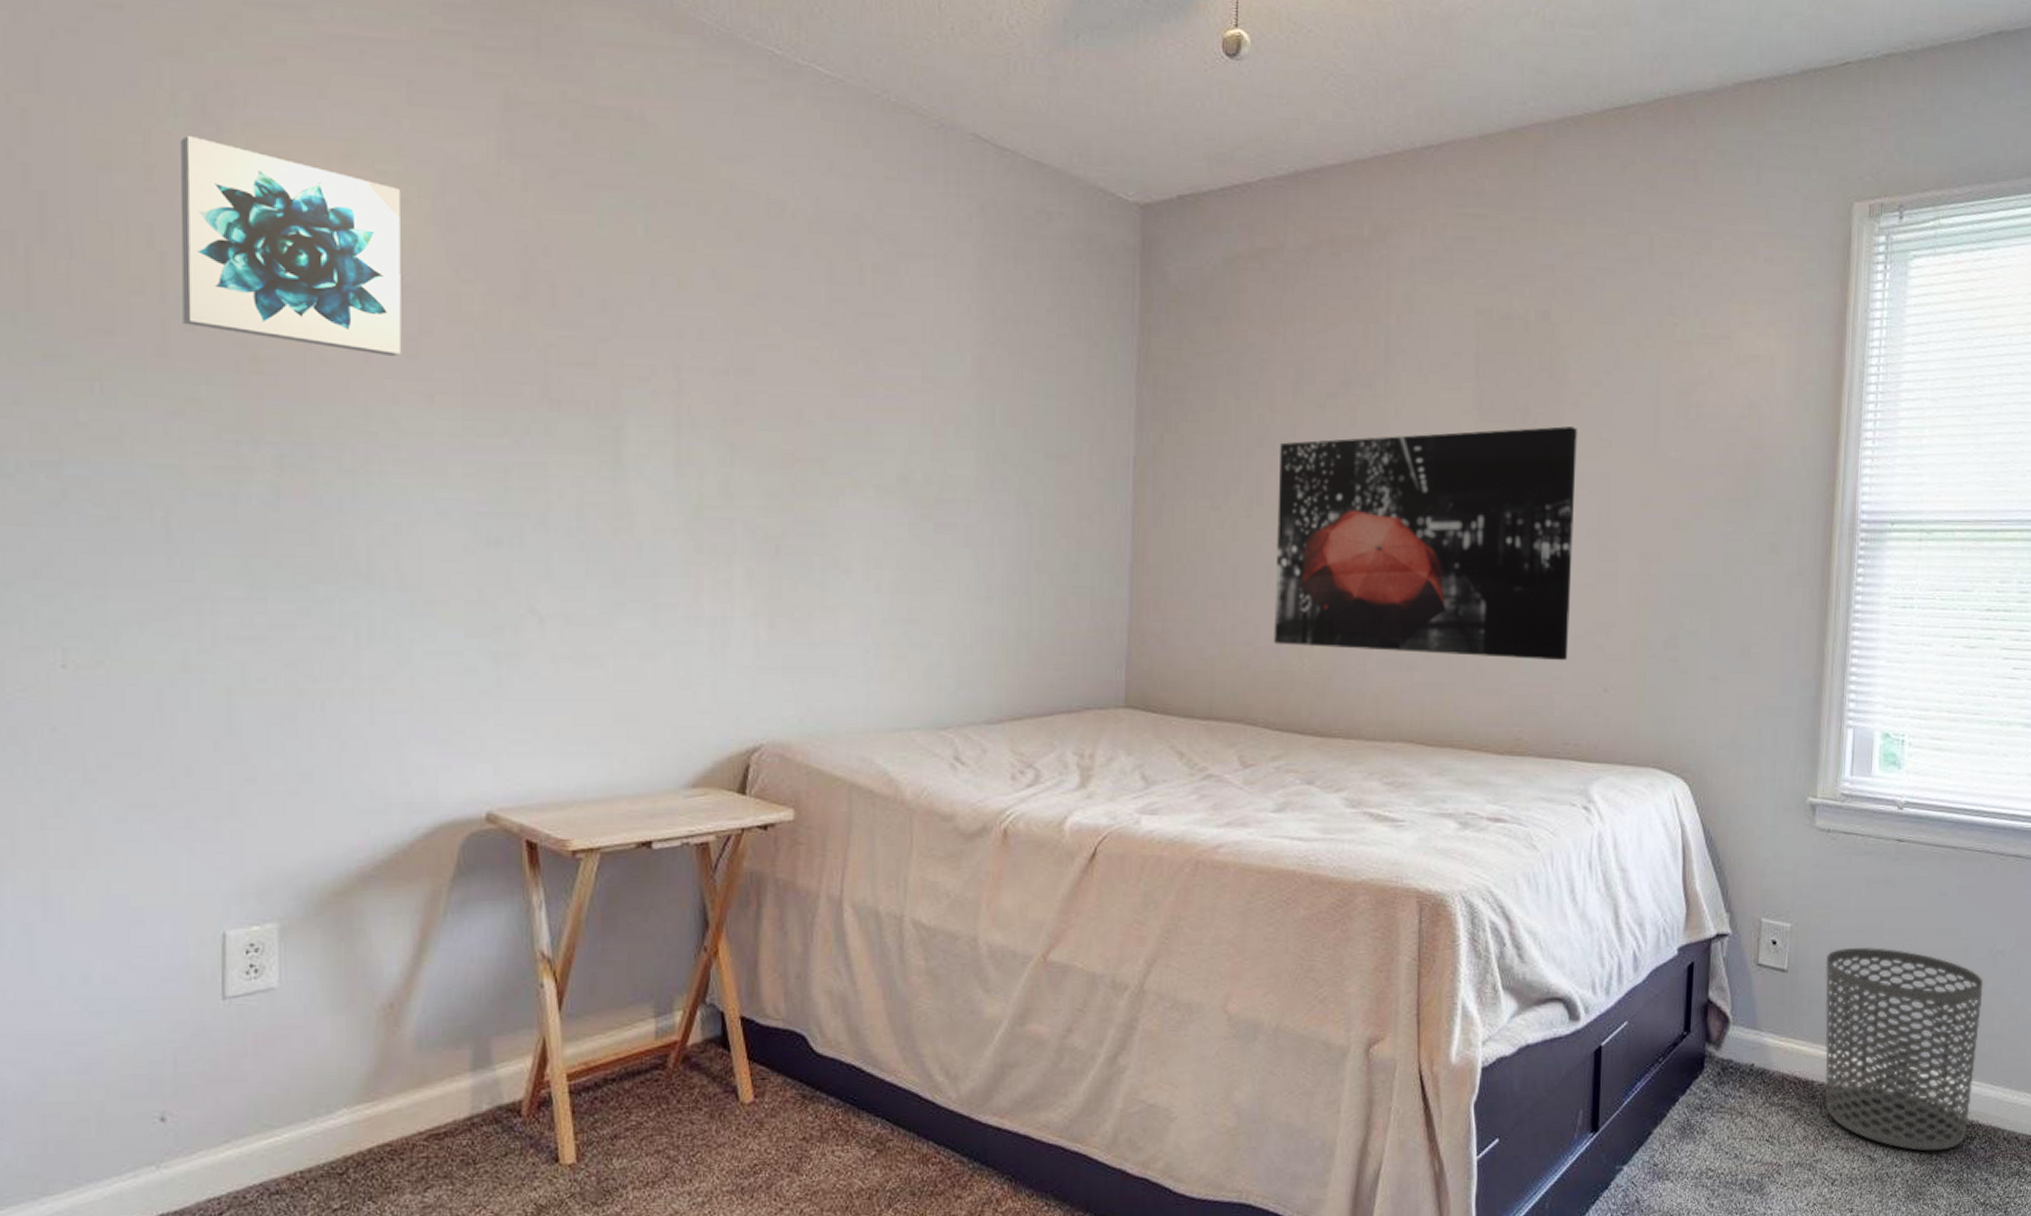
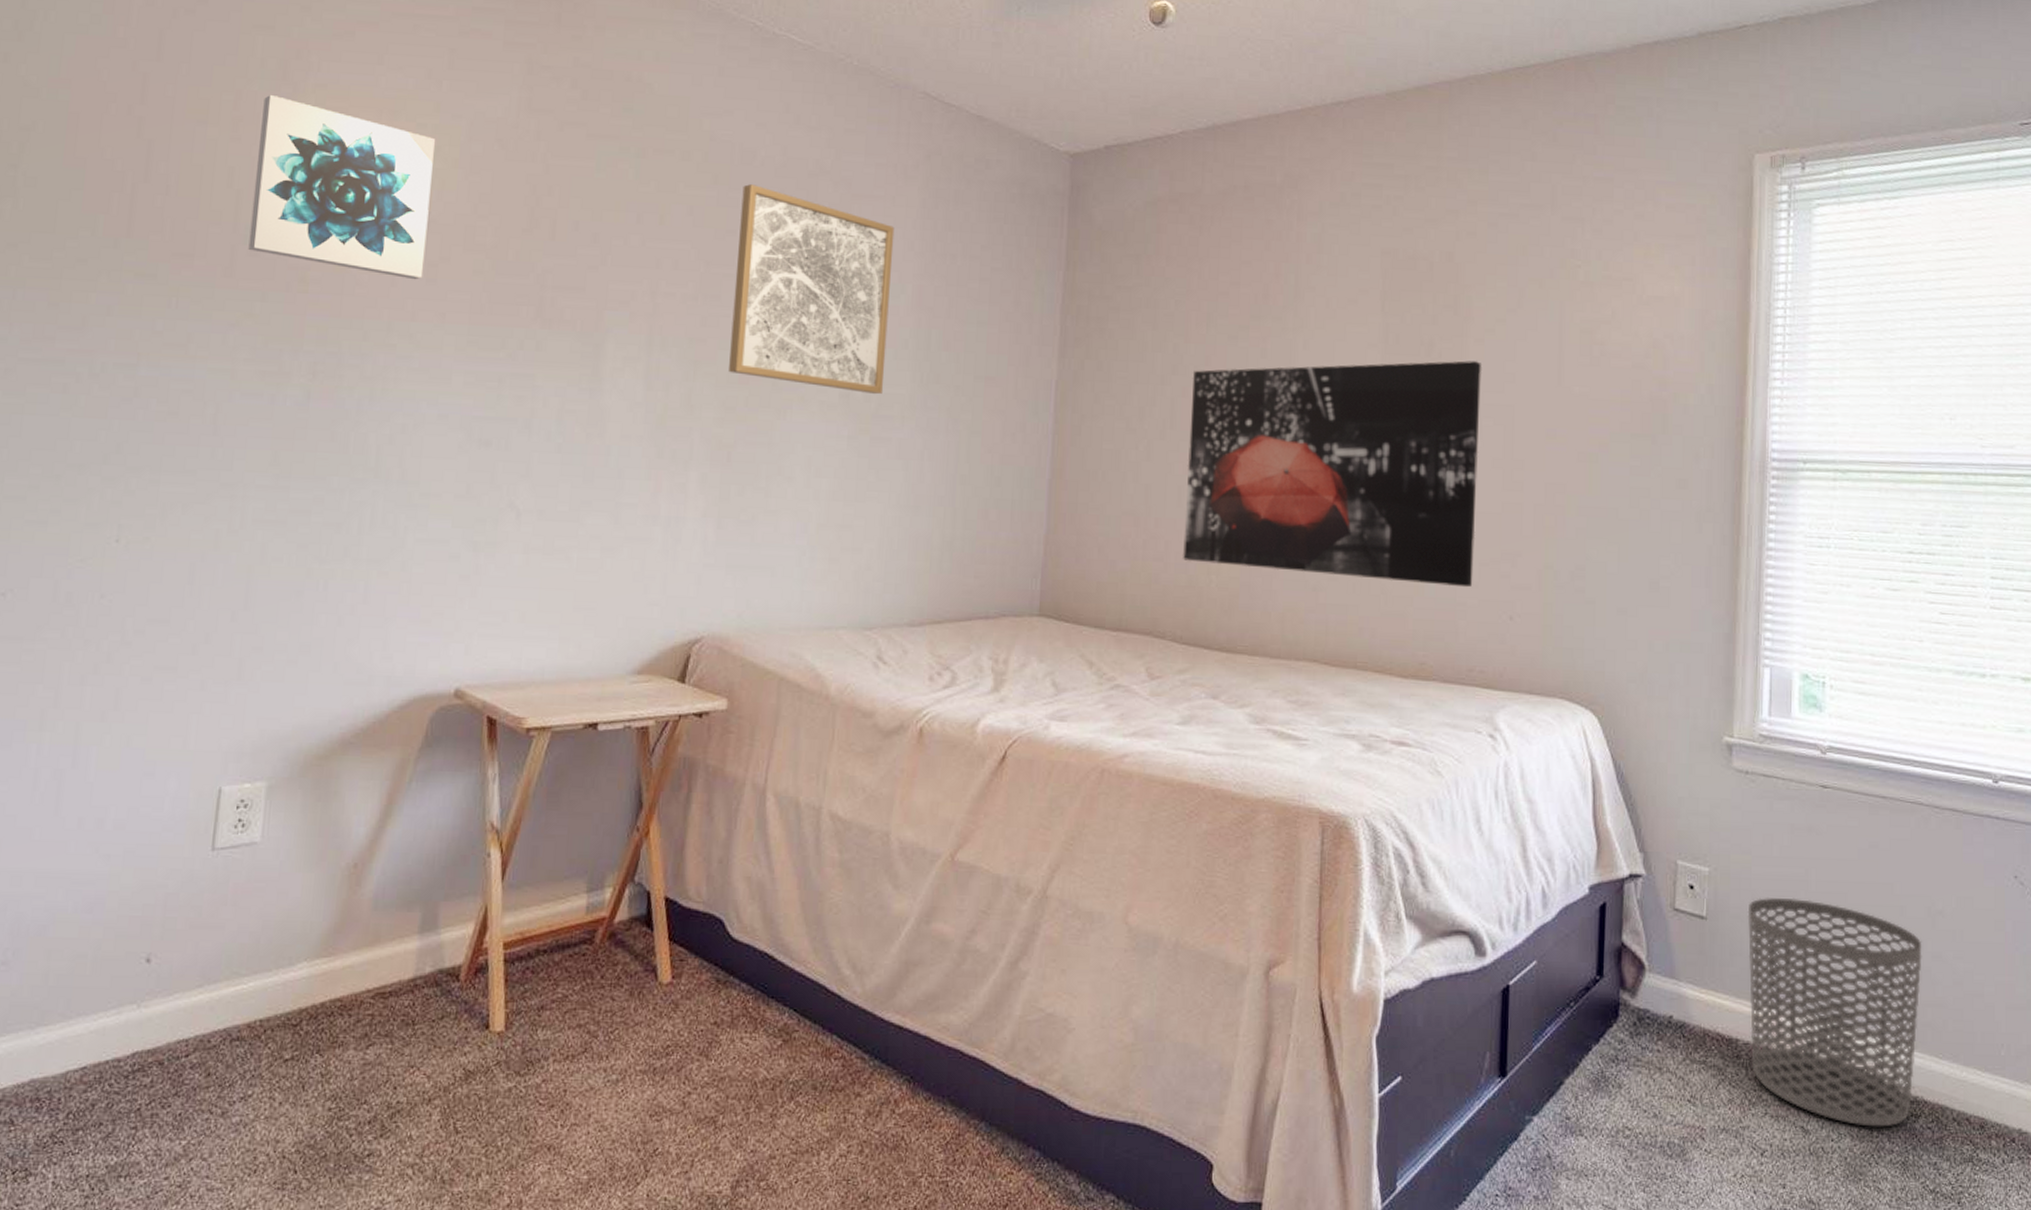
wall art: none [770,241,948,477] -> present [729,184,895,395]

